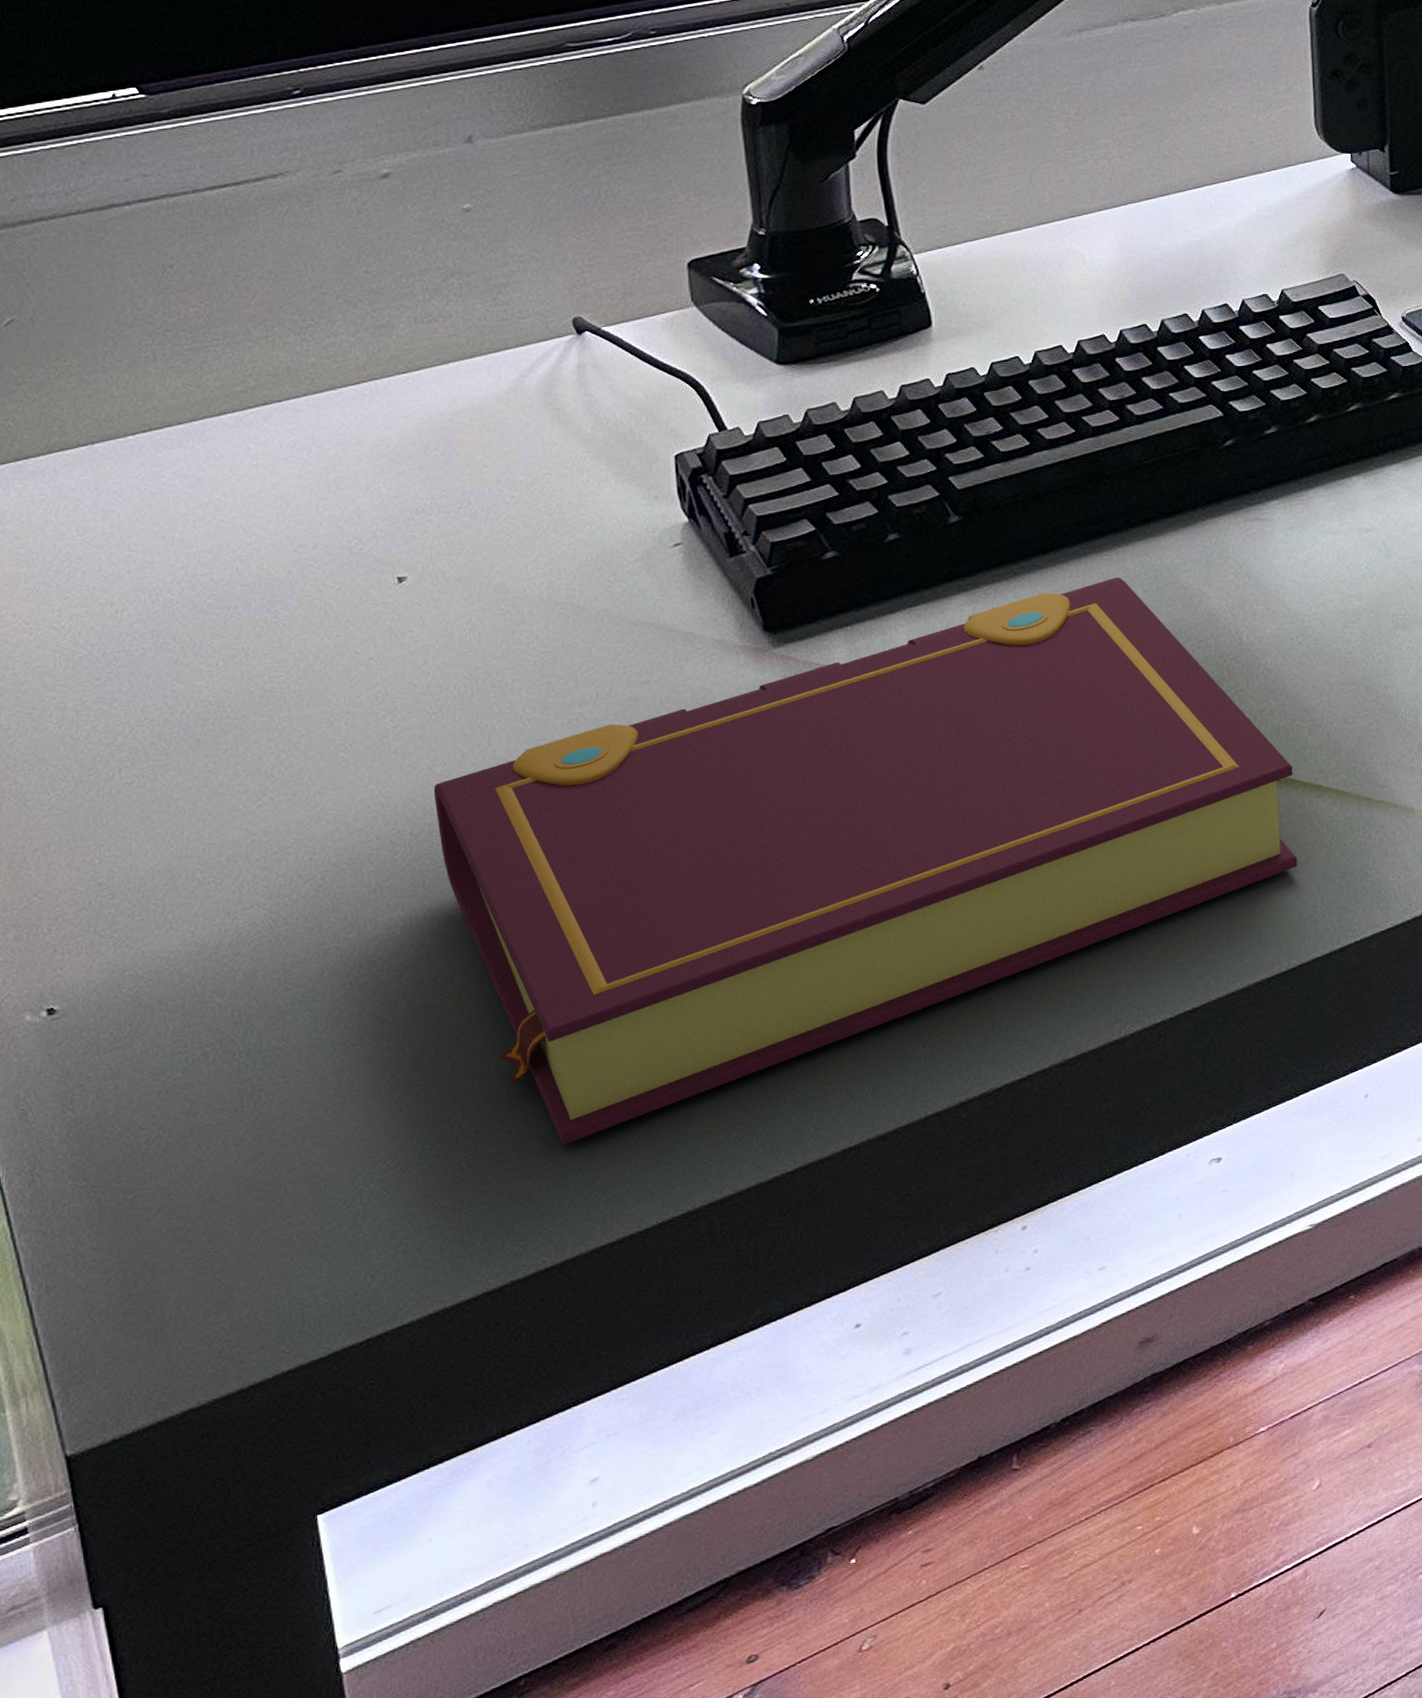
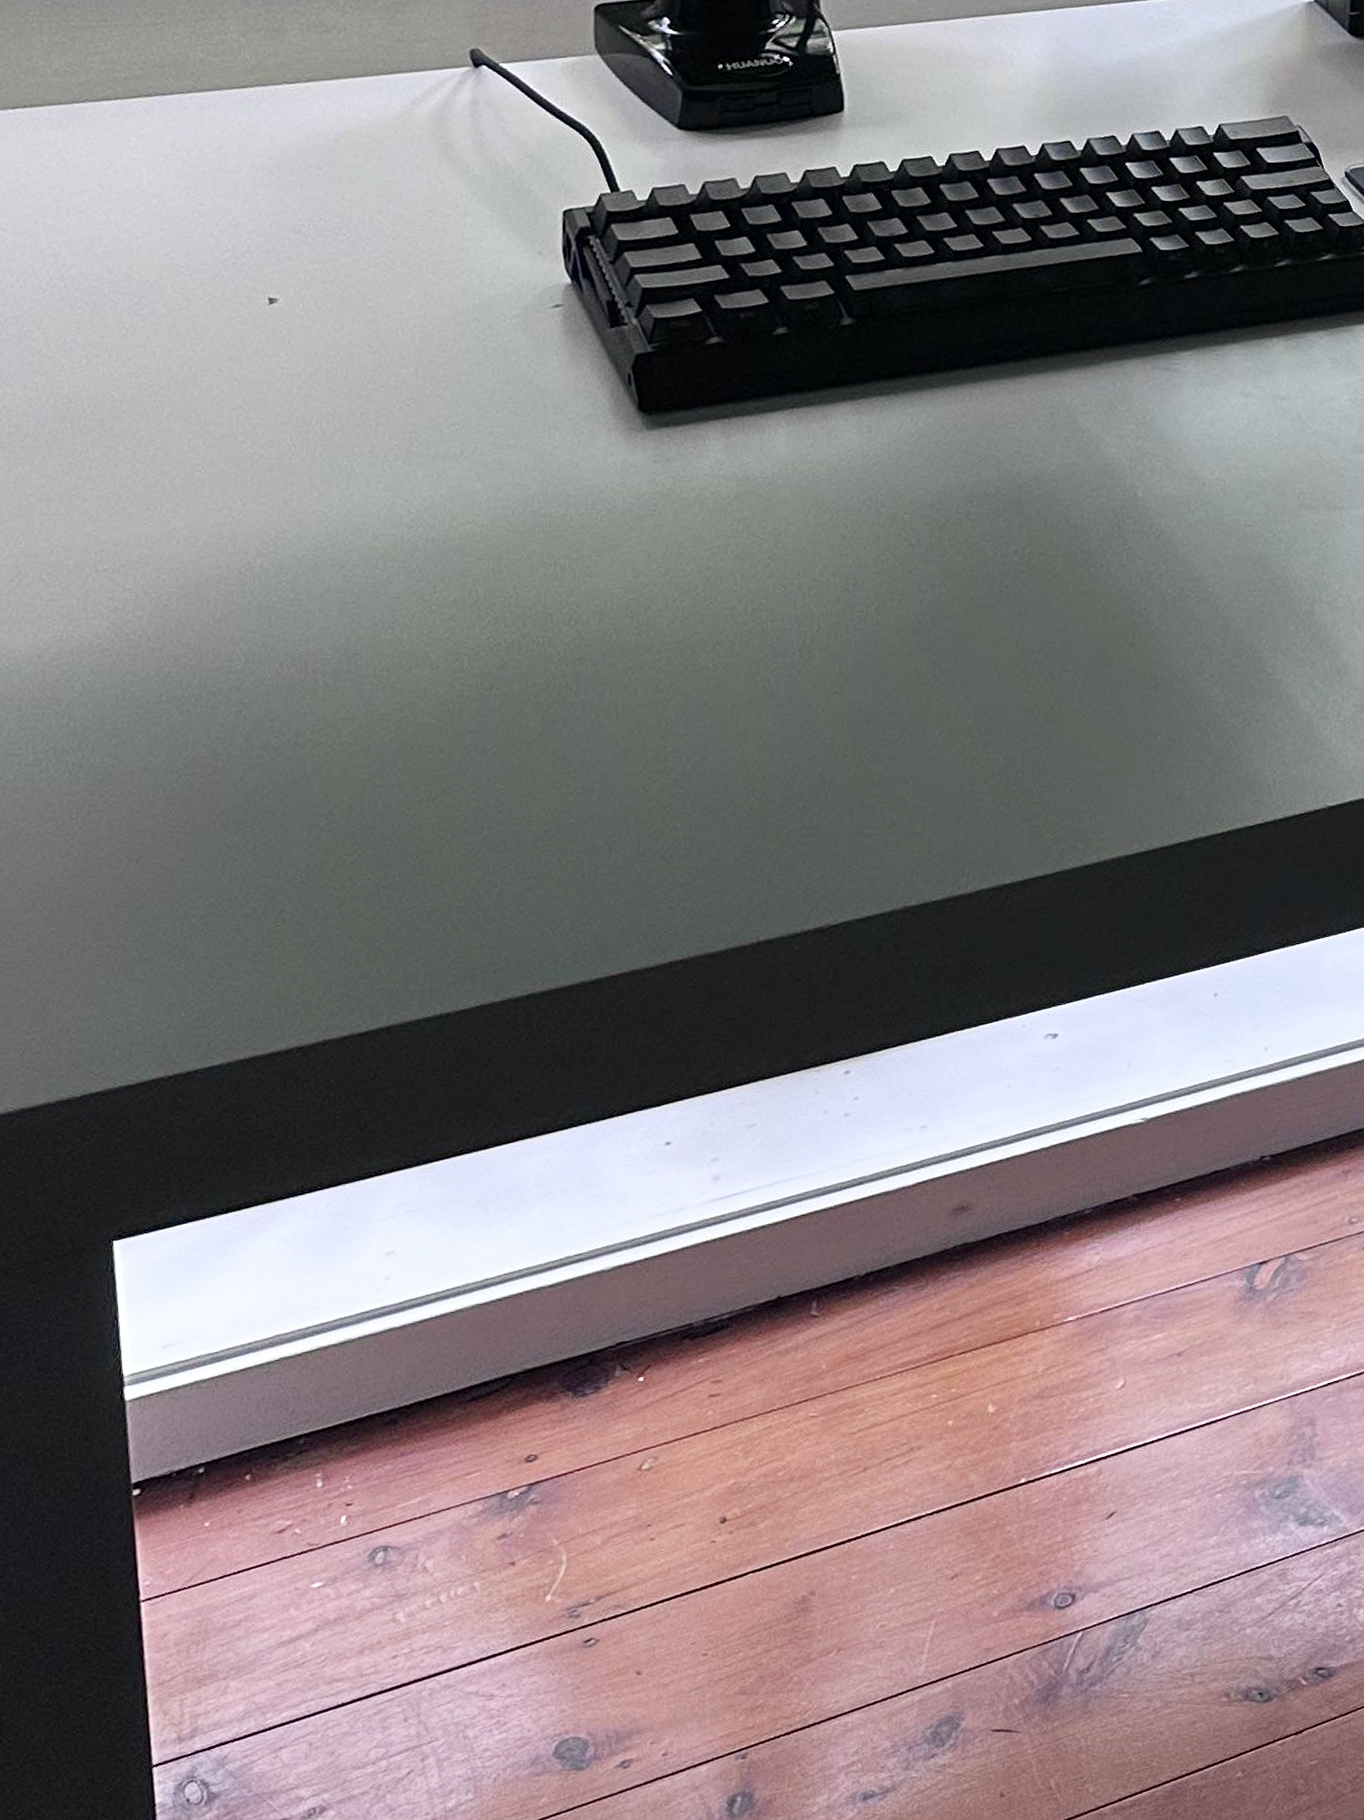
book: present [433,577,1298,1145] -> none [287,408,1176,911]

